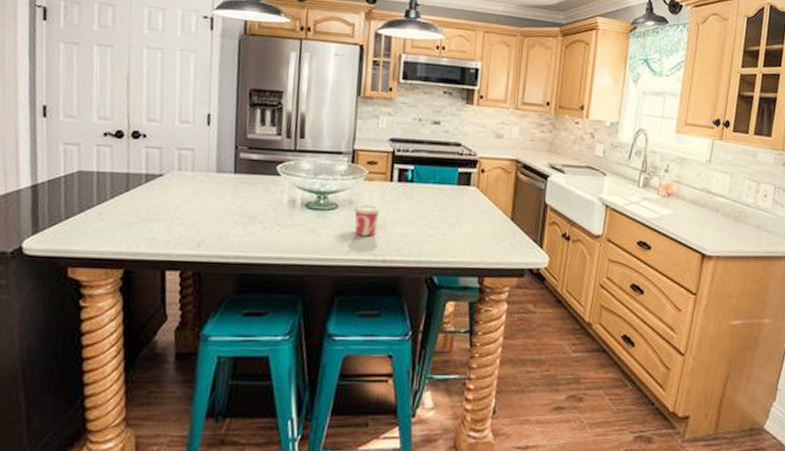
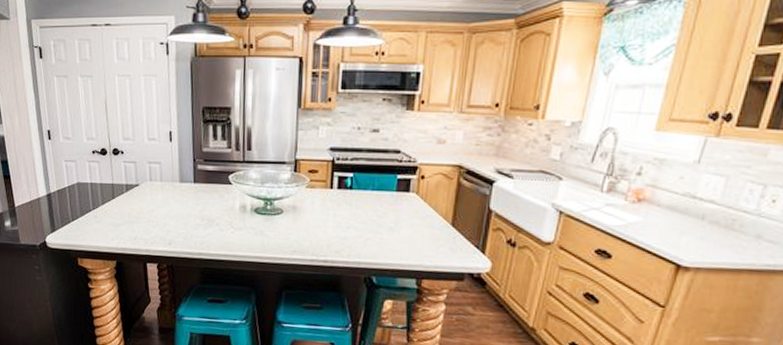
cup: present [353,203,382,237] -> none [297,209,323,239]

